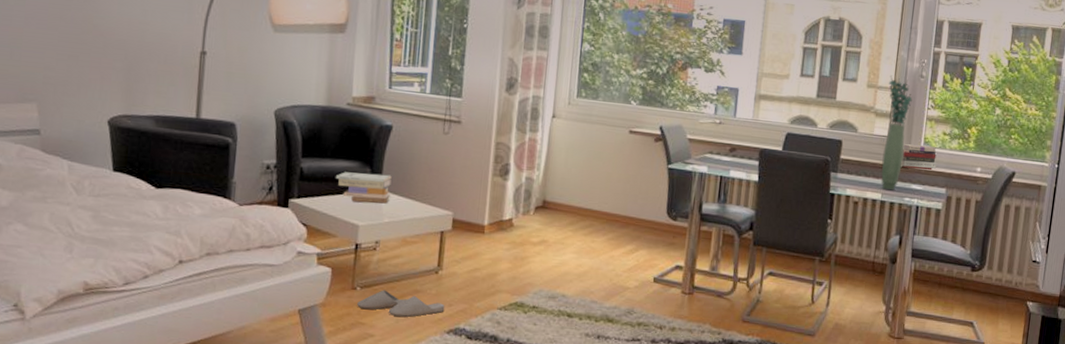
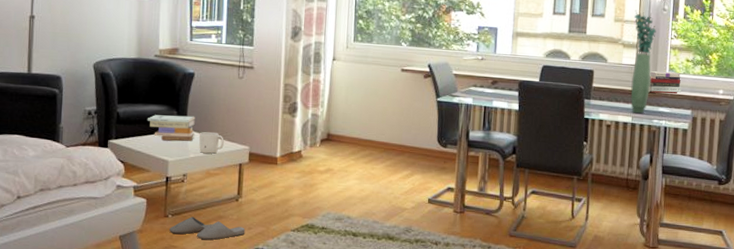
mug: none [395,193,424,219] -> present [198,131,224,154]

